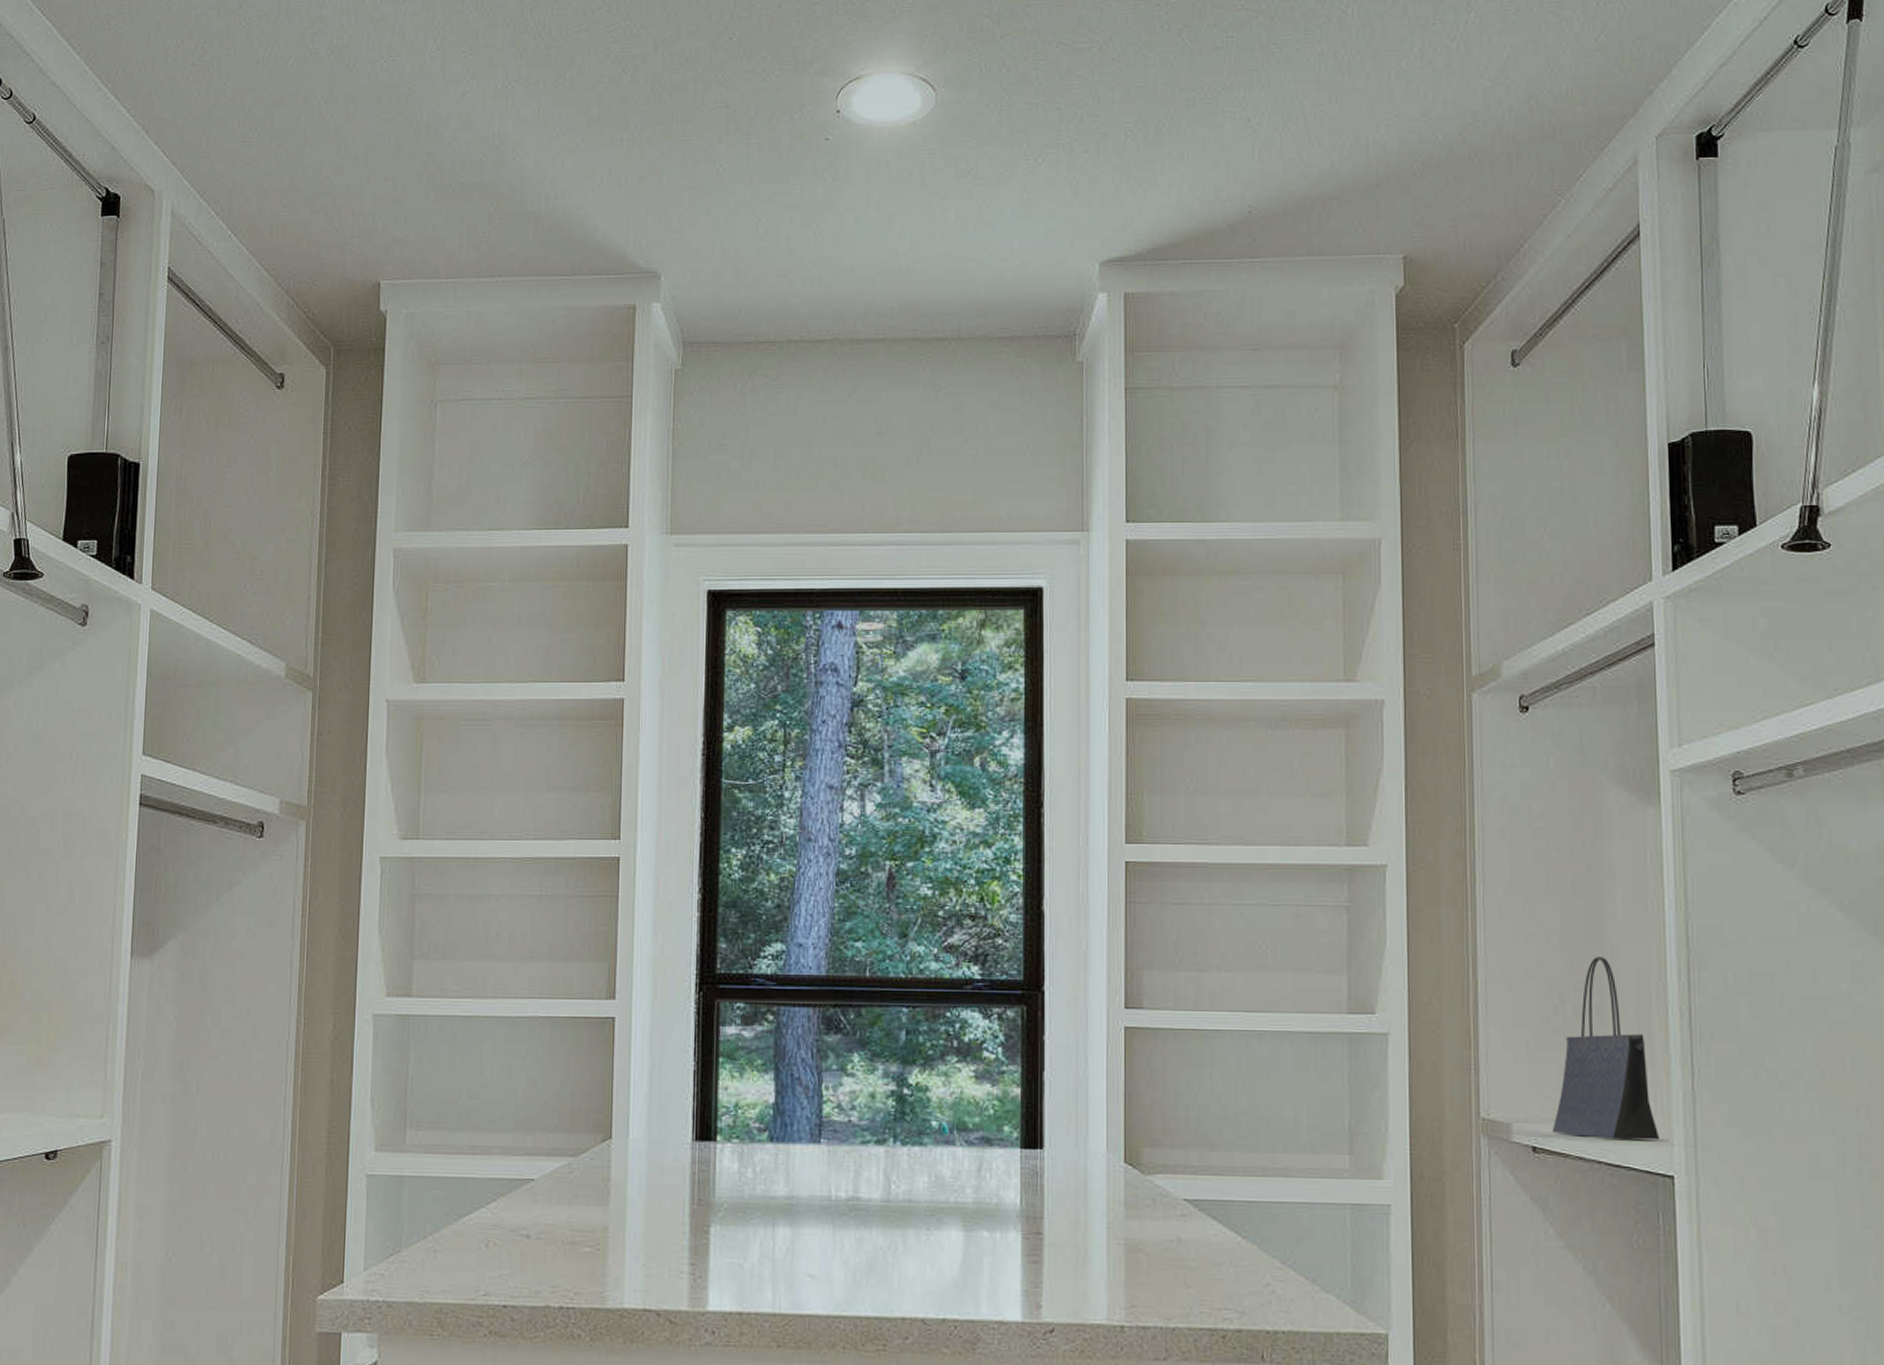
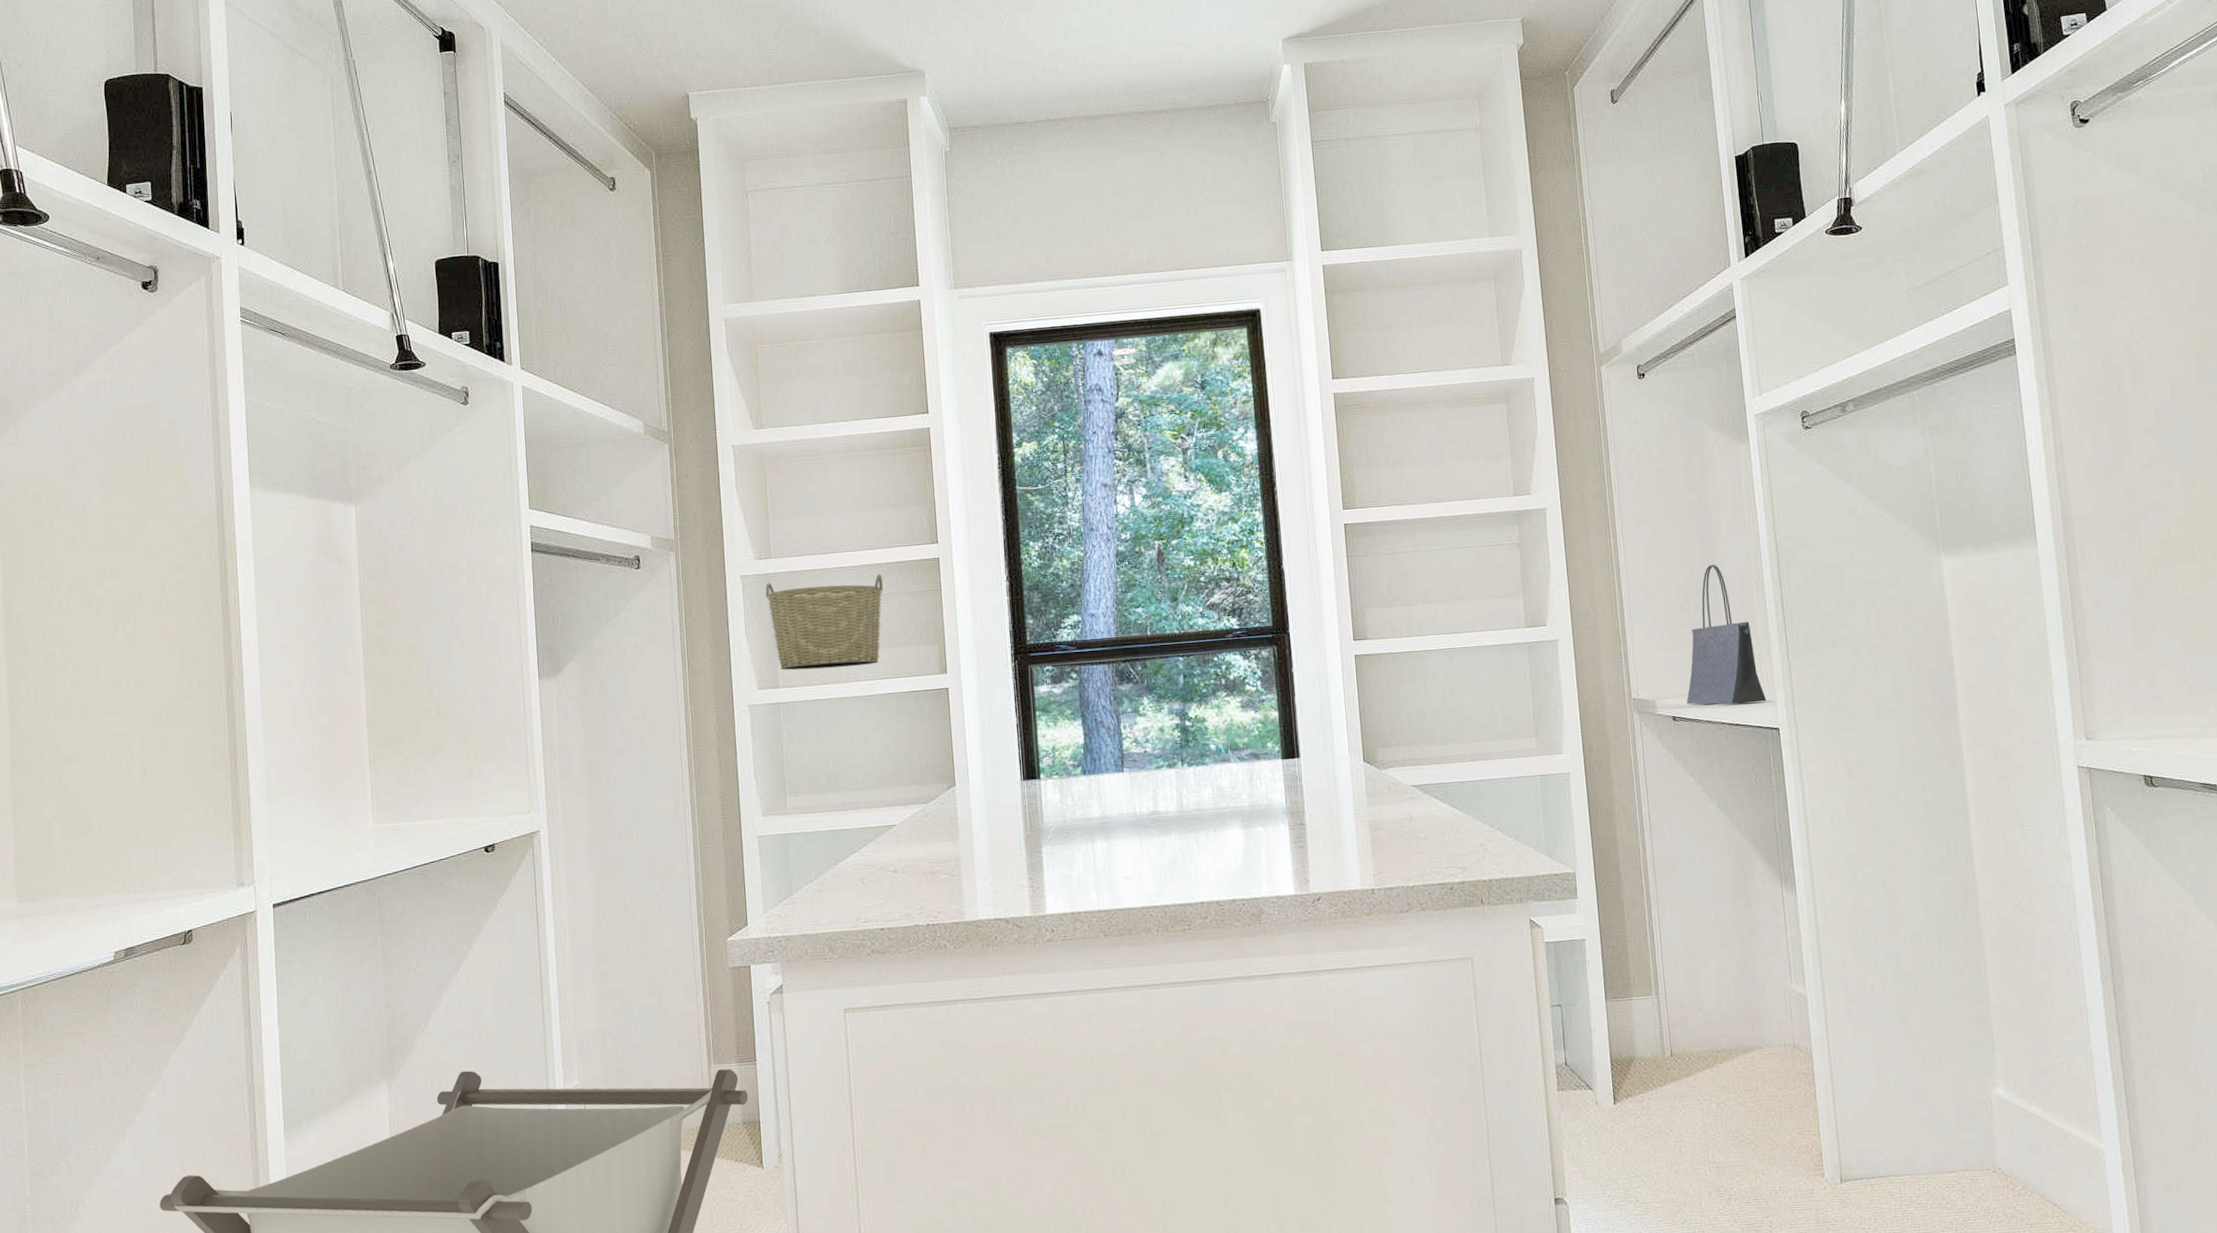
basket: none [407,869,549,980] -> present [765,574,883,671]

